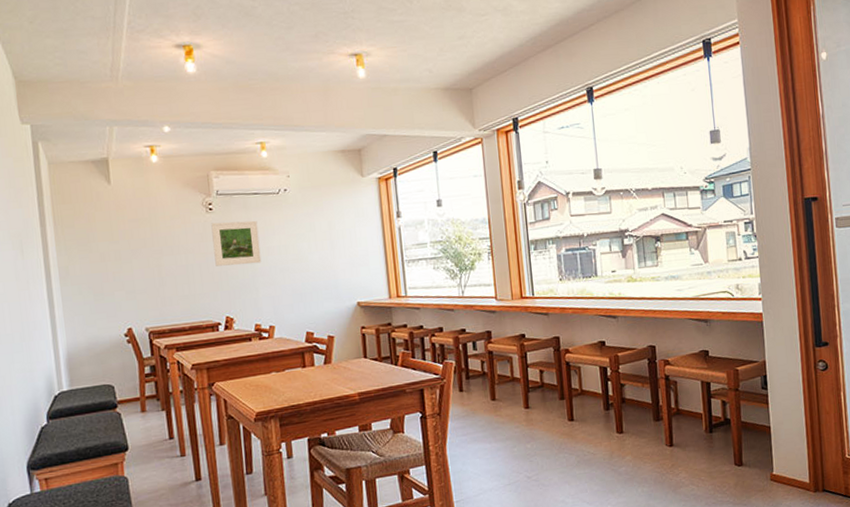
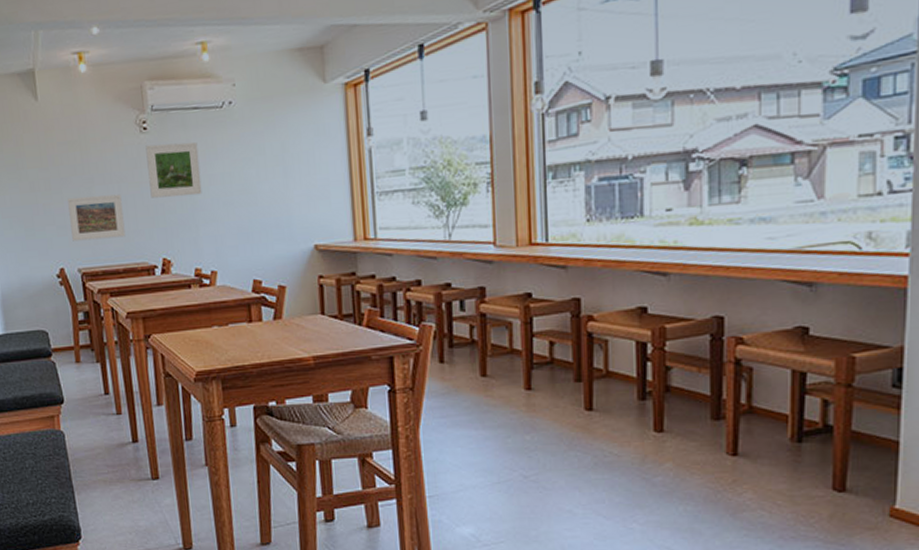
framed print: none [137,263,192,304] -> present [67,194,126,242]

